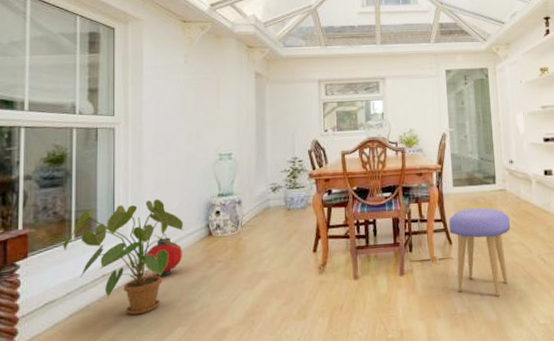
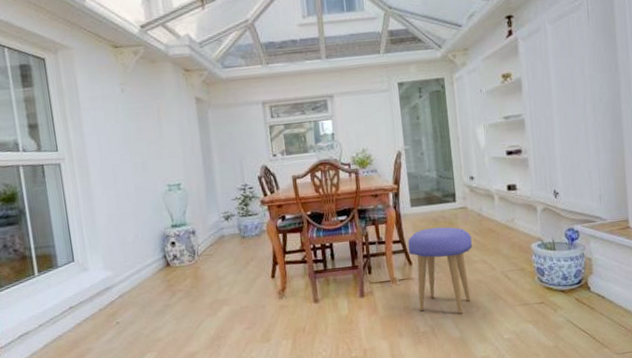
house plant: present [63,199,184,315] -> none [27,232,142,343]
lantern: present [146,234,182,277] -> none [108,266,144,308]

